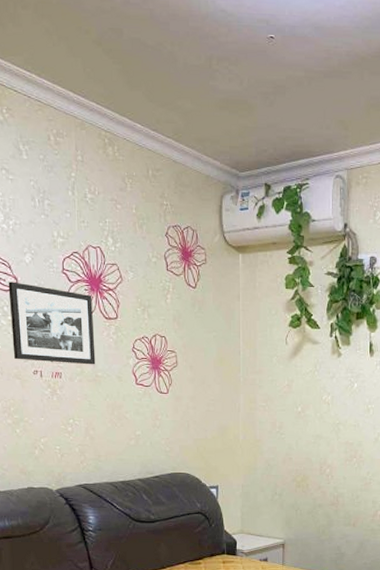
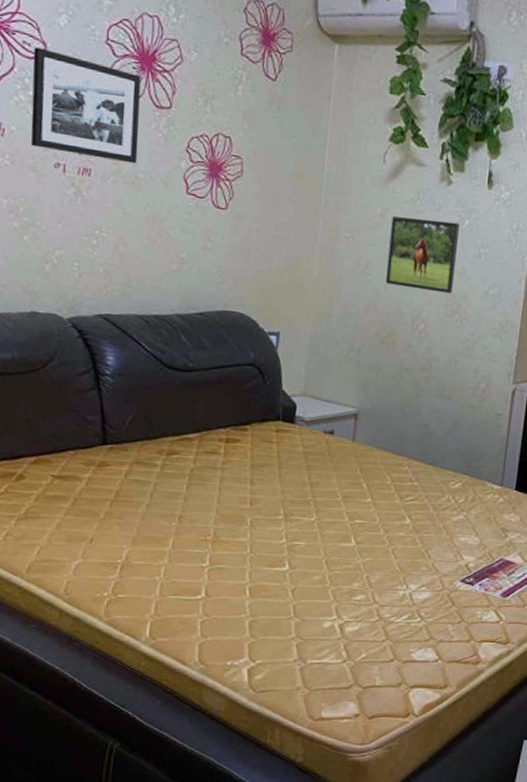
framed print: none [297,385,351,443] -> present [386,216,461,294]

